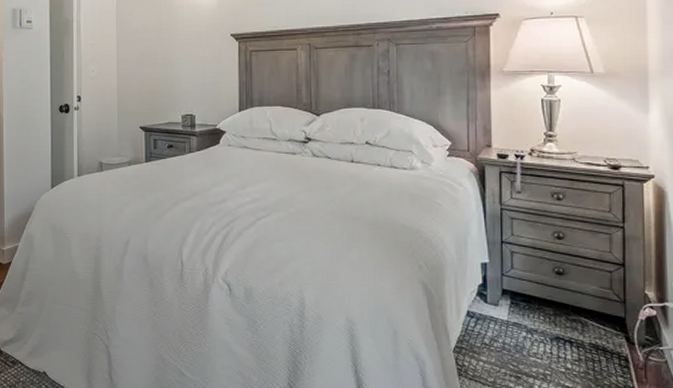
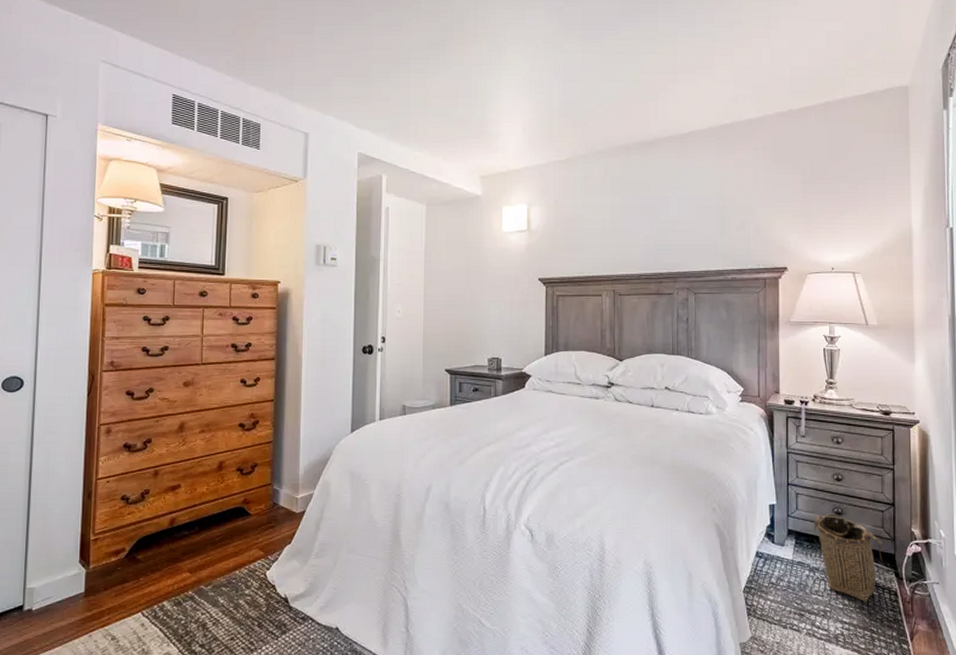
basket: none [531,273,615,368] -> present [813,514,886,603]

